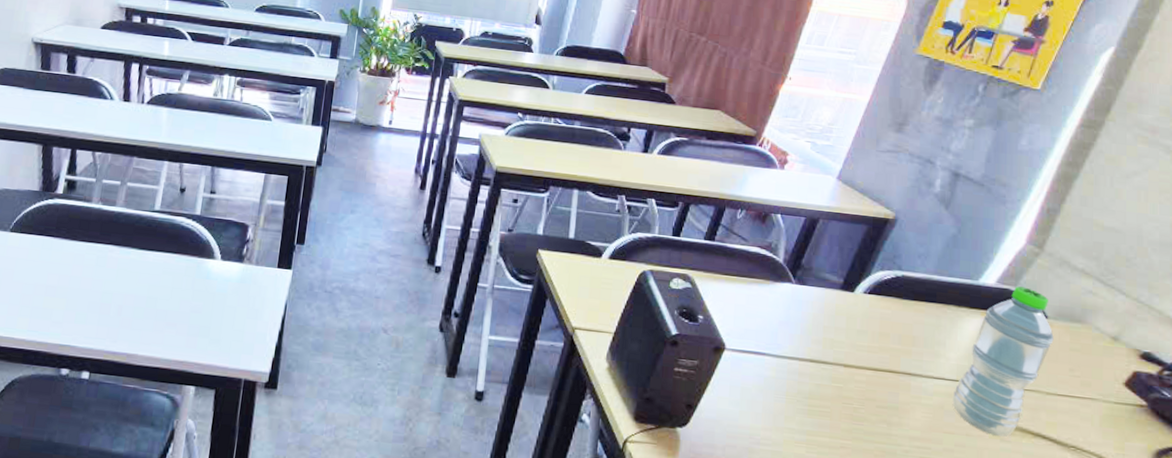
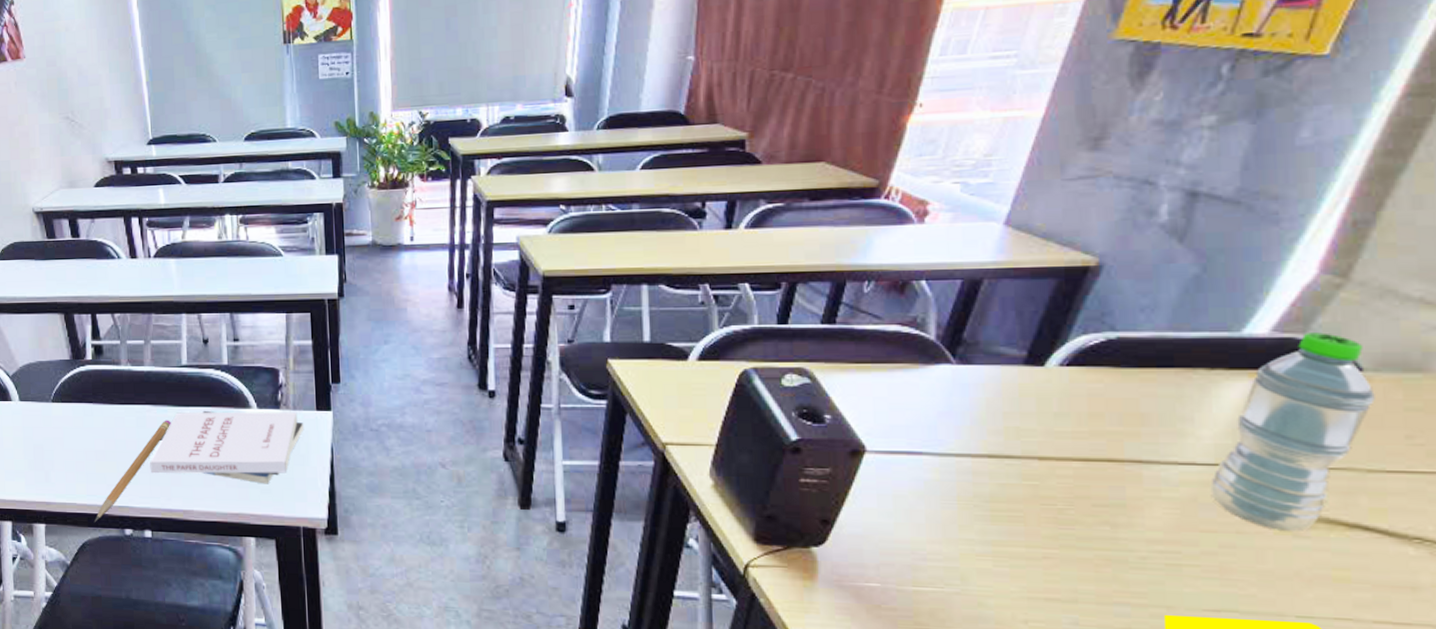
pencil: none [30,261,132,360] -> present [95,420,171,523]
books: none [101,255,264,335] -> present [150,410,304,484]

